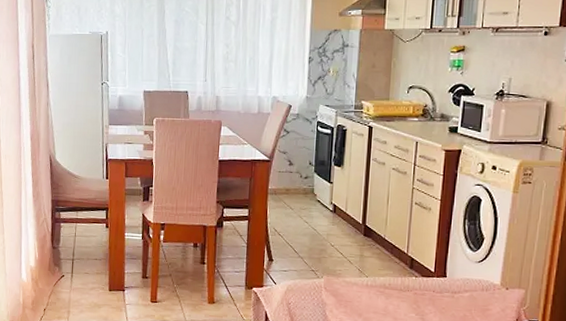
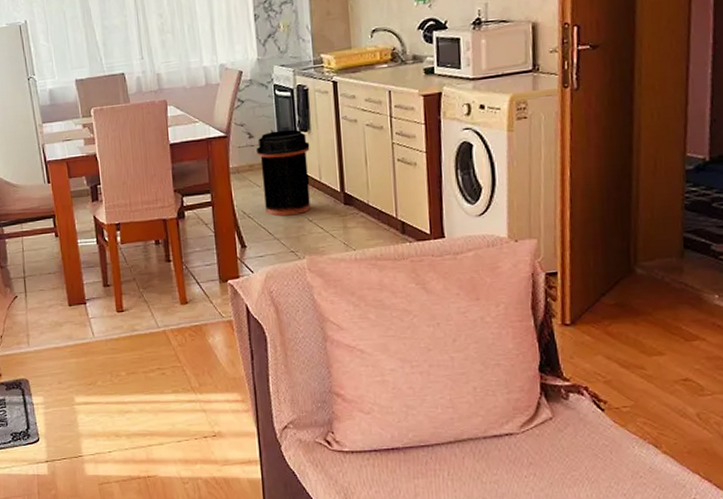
trash can: none [294,162,341,239] -> present [257,129,311,216]

